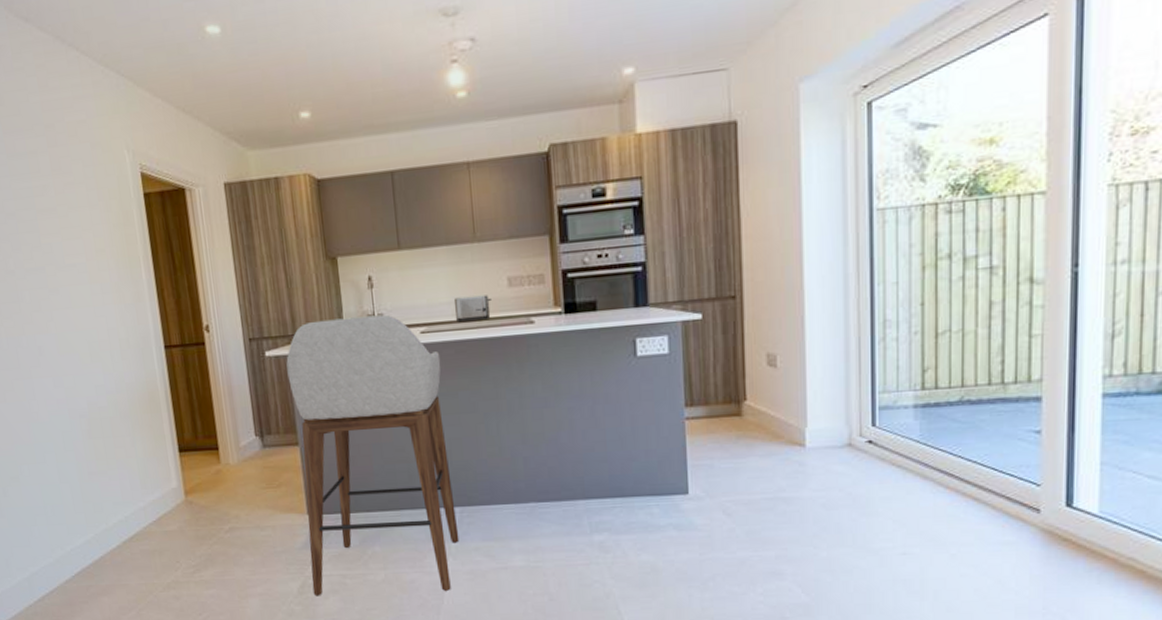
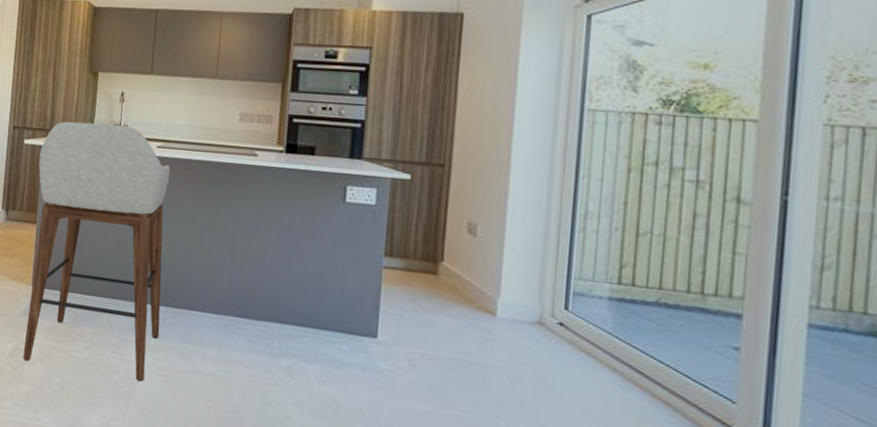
toaster: present [453,295,491,323] -> none [189,122,223,147]

